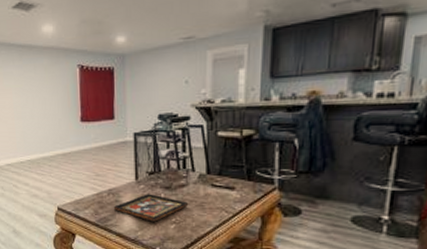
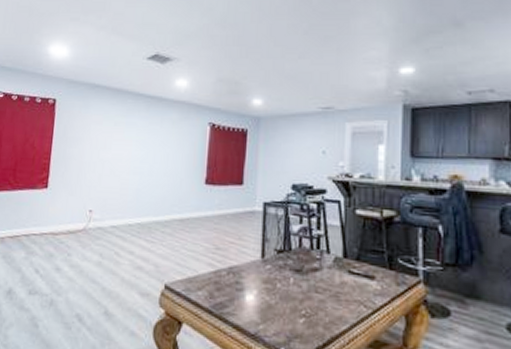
decorative tray: present [113,194,189,222] -> none [232,276,322,313]

